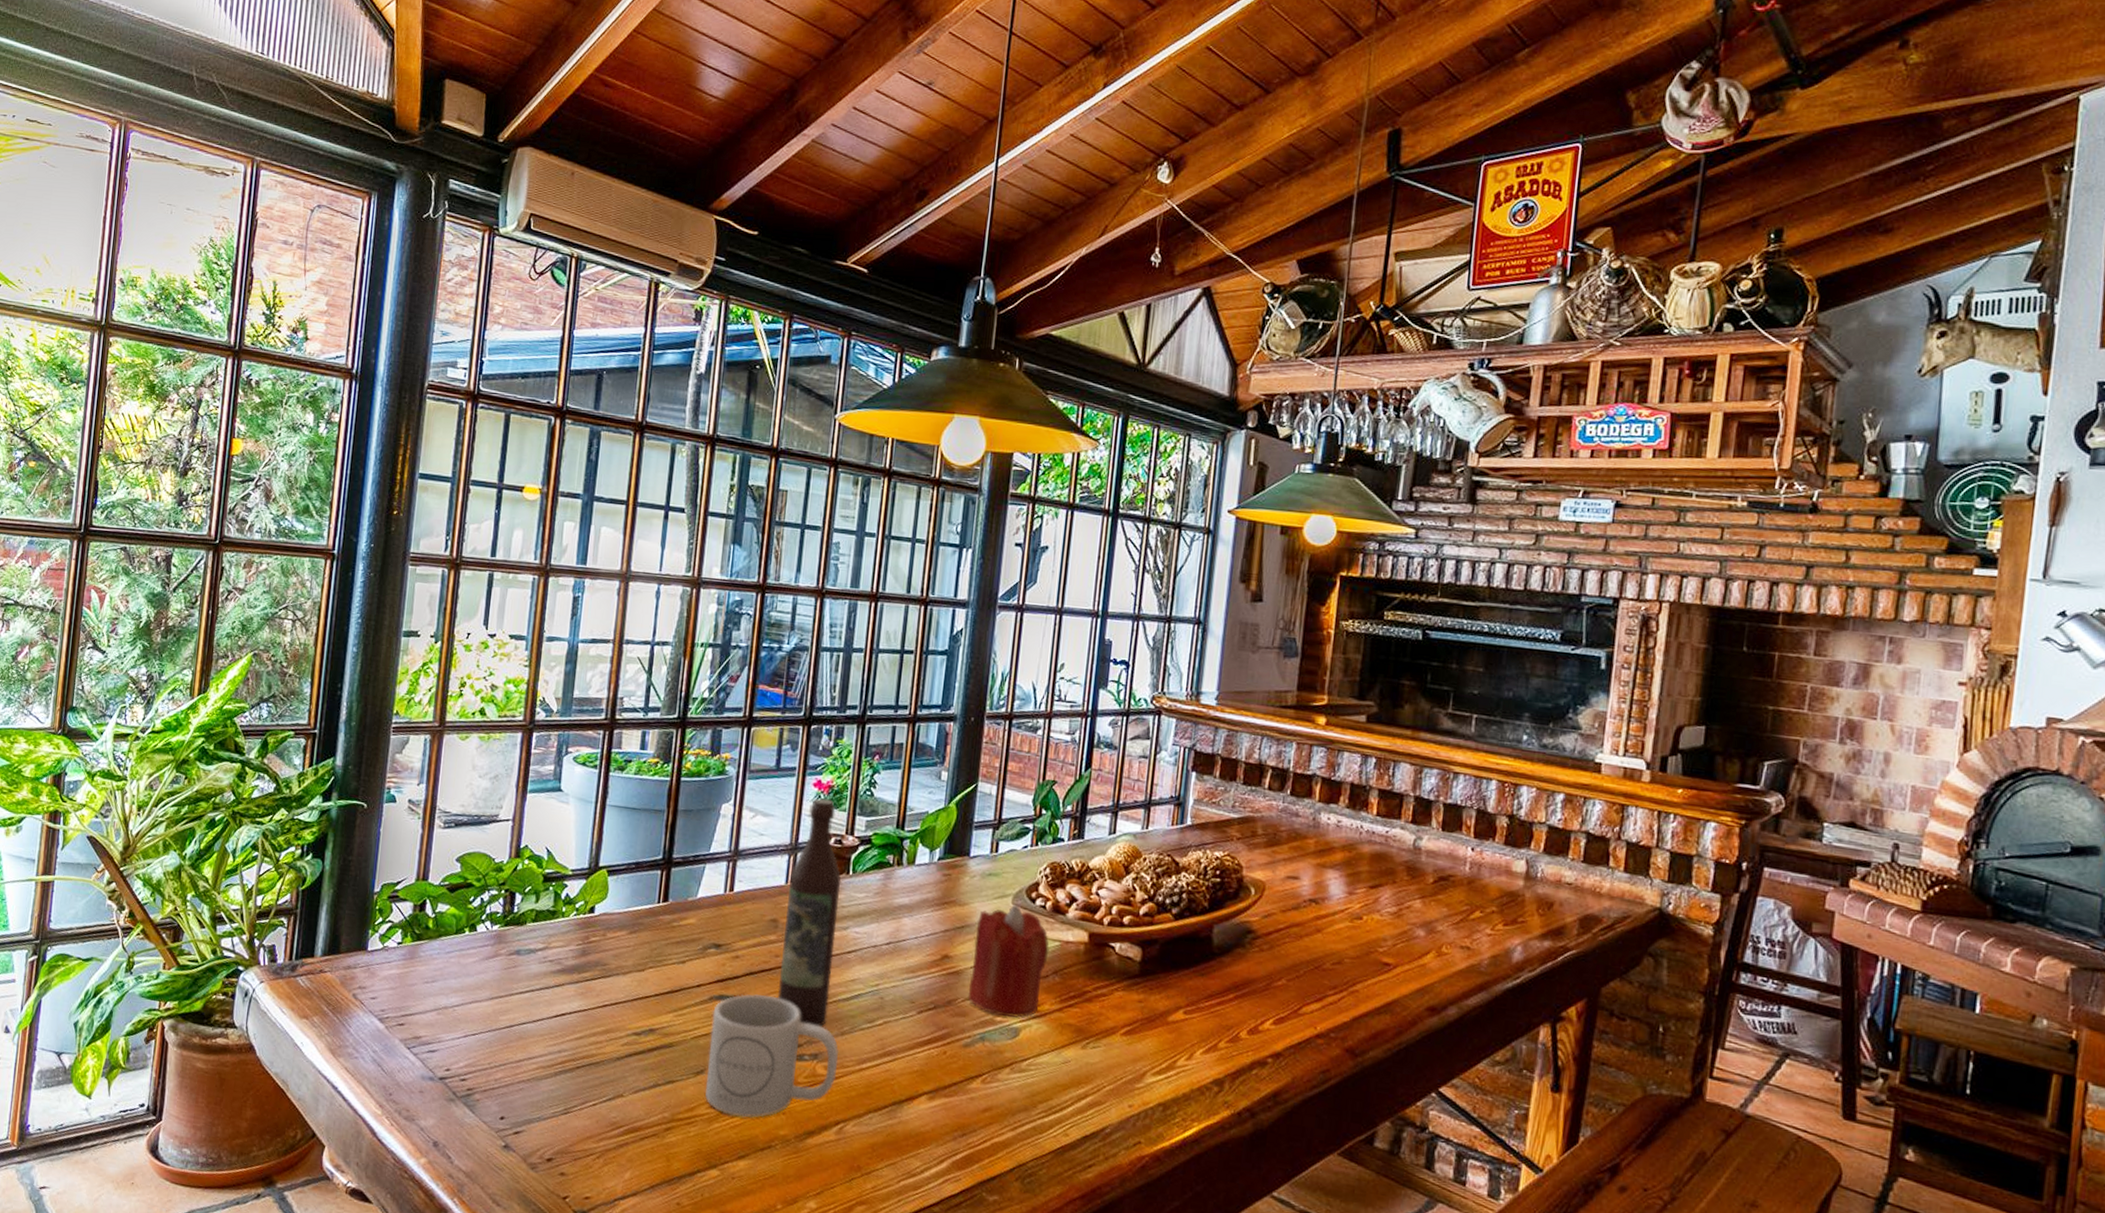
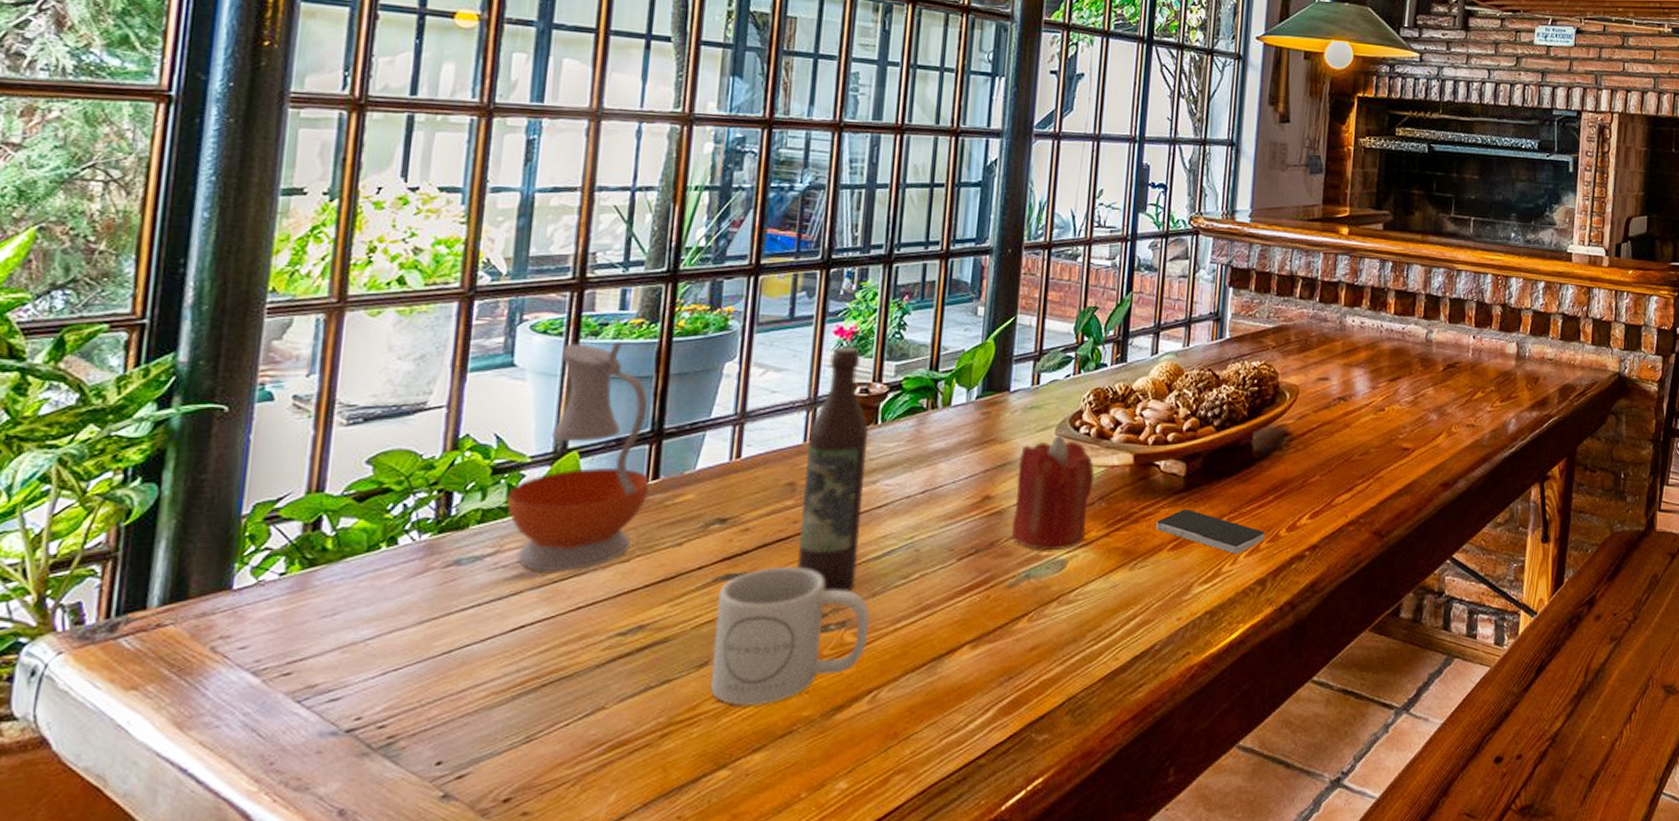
pitcher: none [554,775,662,972] -> present [506,342,651,571]
smartphone: none [1109,995,1225,1050] -> present [1156,510,1266,554]

